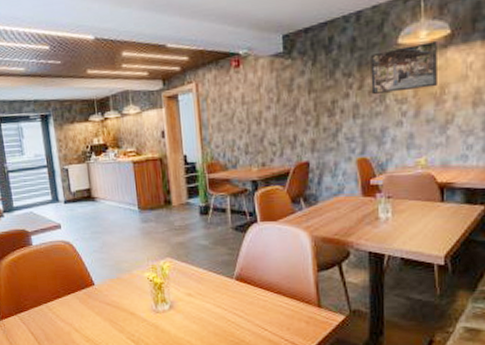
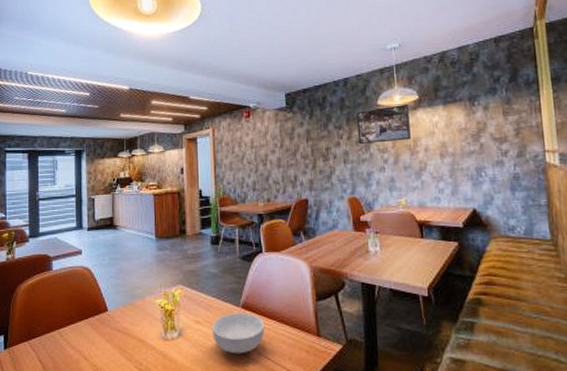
cereal bowl: none [205,284,261,325] -> present [212,312,265,354]

